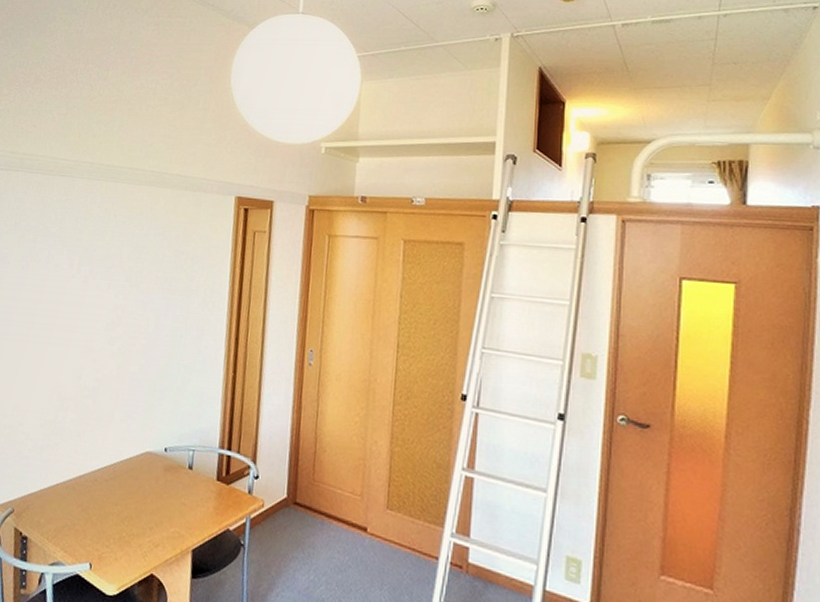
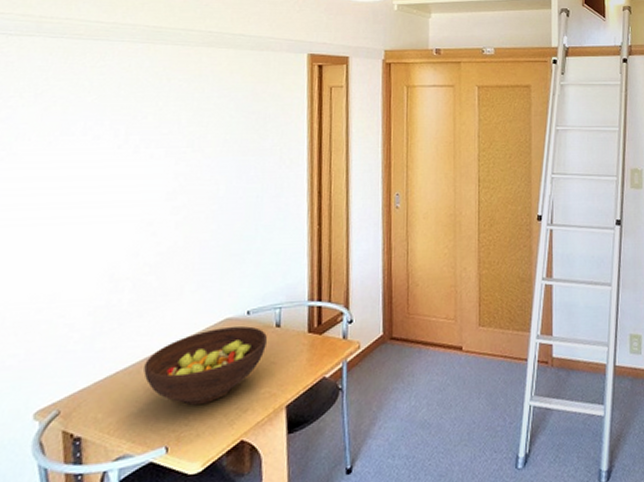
fruit bowl: none [77,459,180,531] -> present [144,326,267,406]

